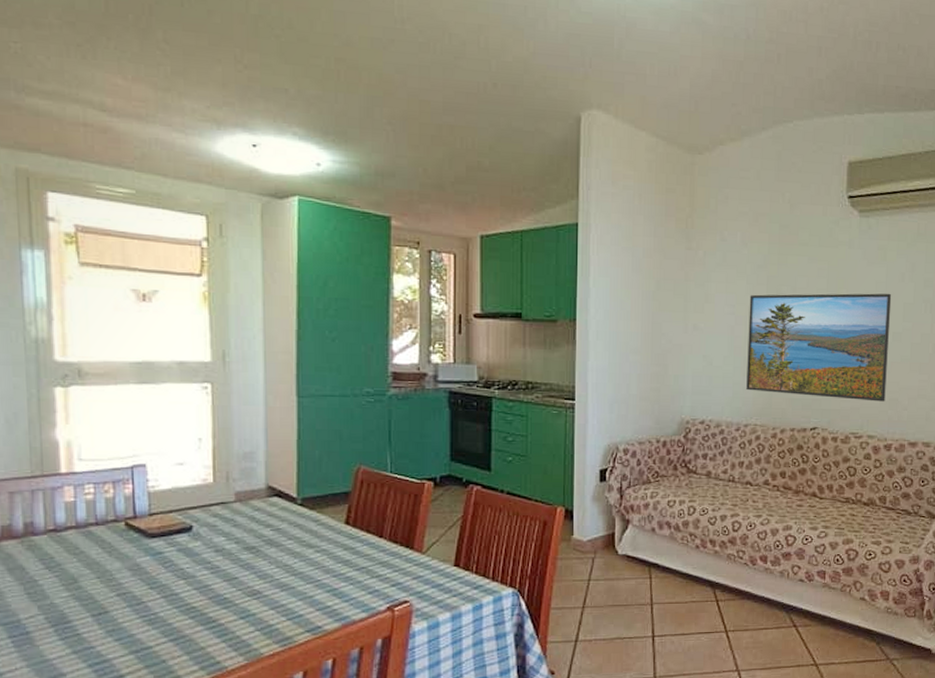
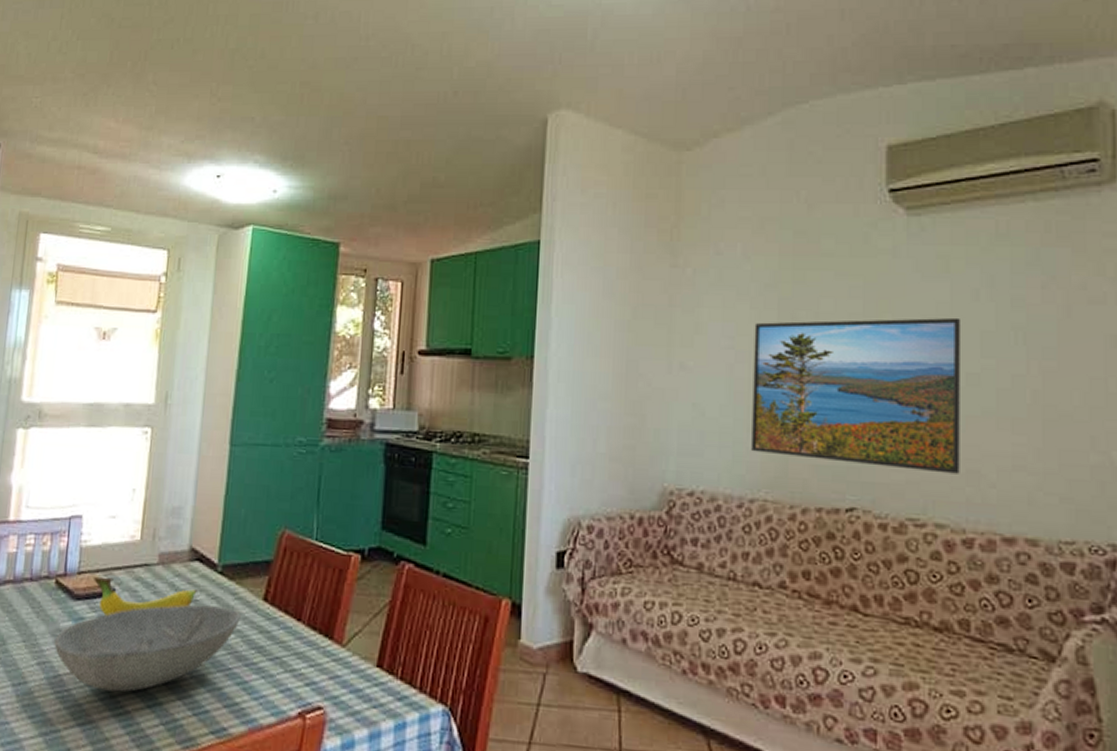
bowl: none [133,532,325,610] -> present [54,605,241,692]
fruit: none [166,516,279,549] -> present [93,577,197,616]

